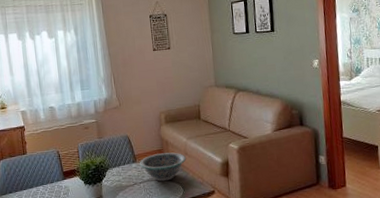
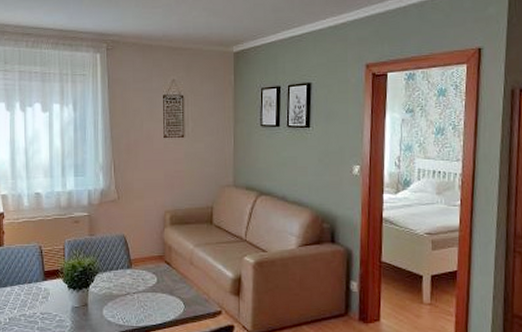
decorative bowl: present [139,152,187,182] -> none [135,260,192,294]

